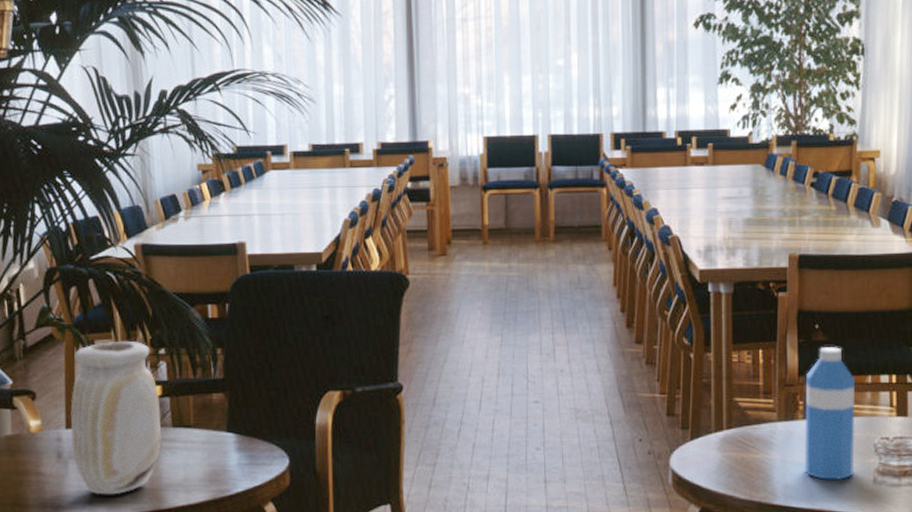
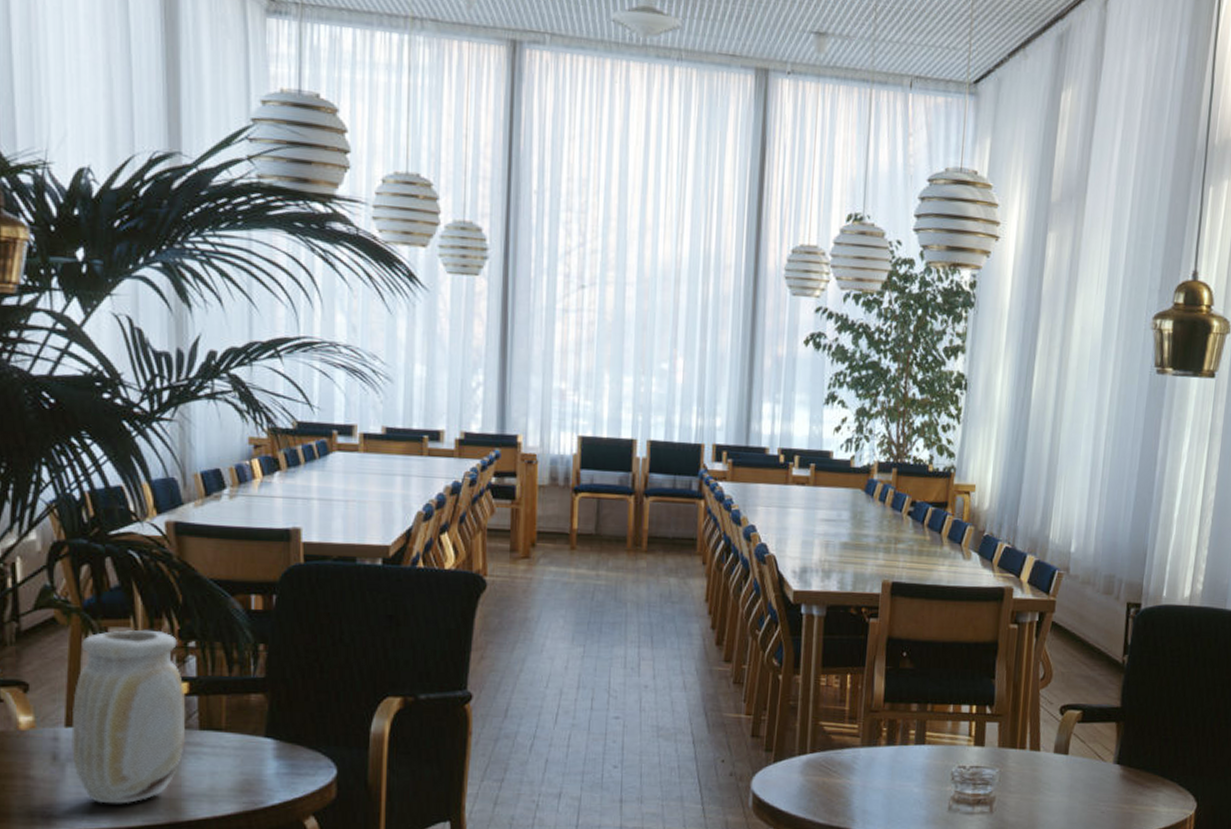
water bottle: present [804,347,856,480] -> none [883,675,937,806]

